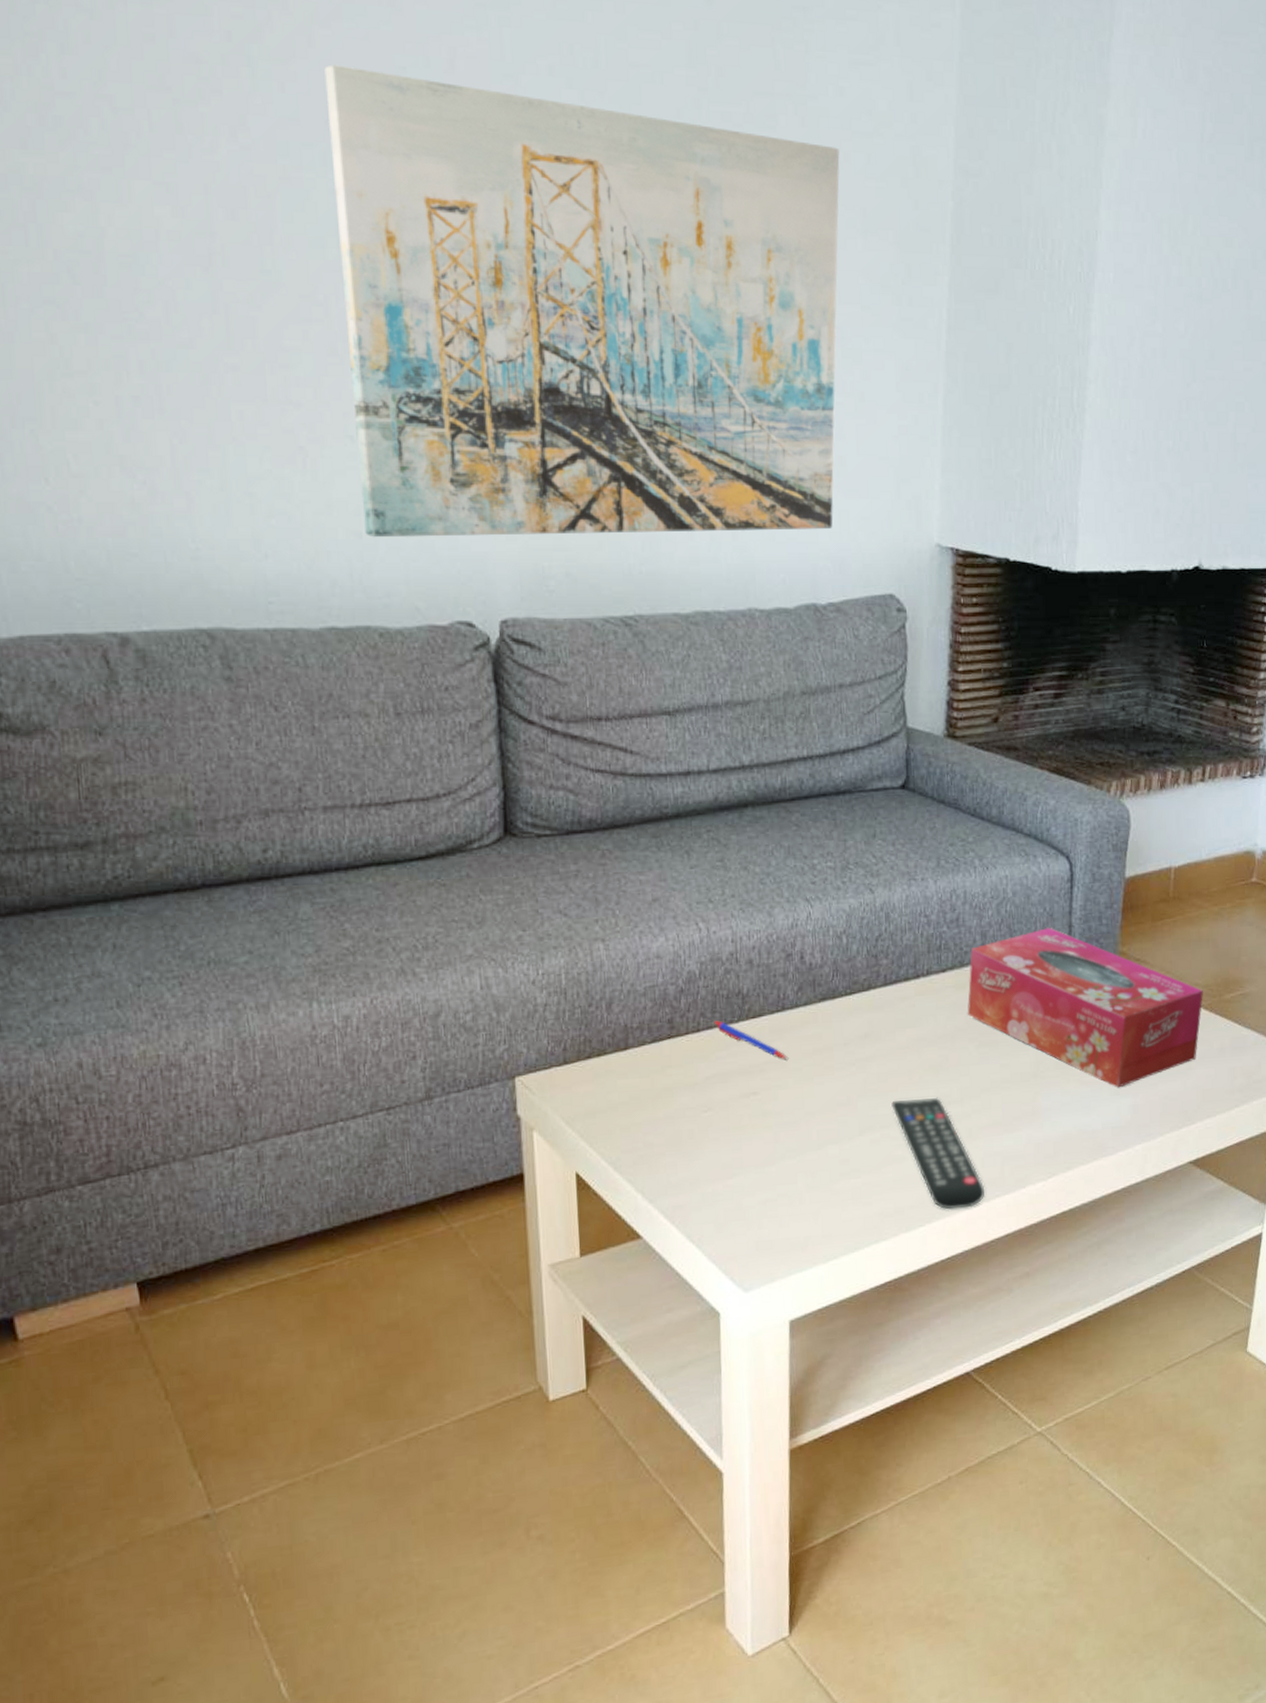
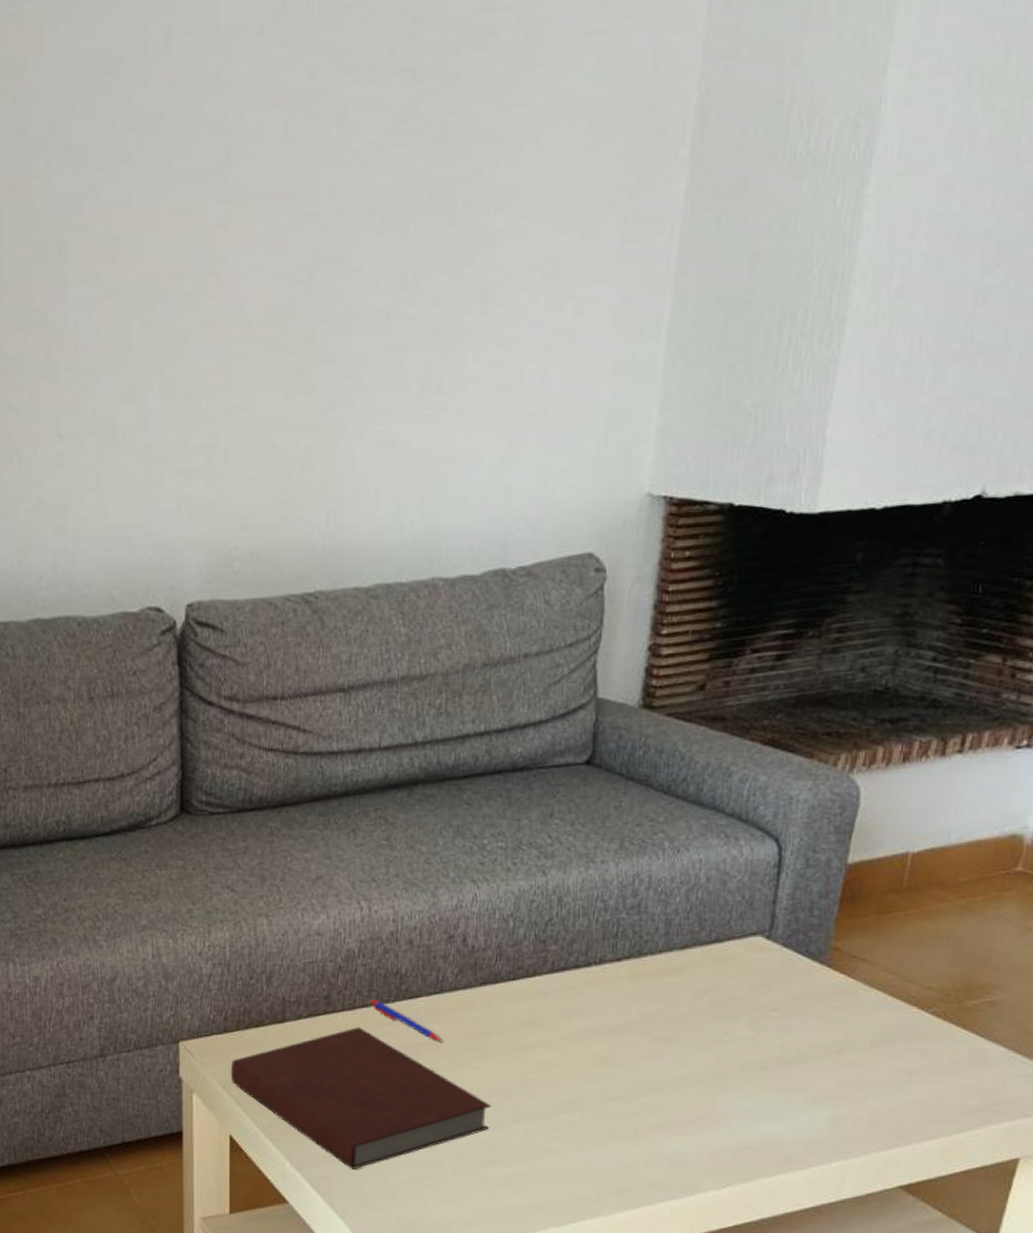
wall art: present [324,64,840,538] -> none [51,55,567,532]
notebook: none [573,1050,838,1196] -> present [230,1027,492,1169]
remote control: present [891,1097,985,1210] -> none [550,1091,648,1210]
tissue box: present [968,928,1203,1088] -> none [643,918,936,1098]

